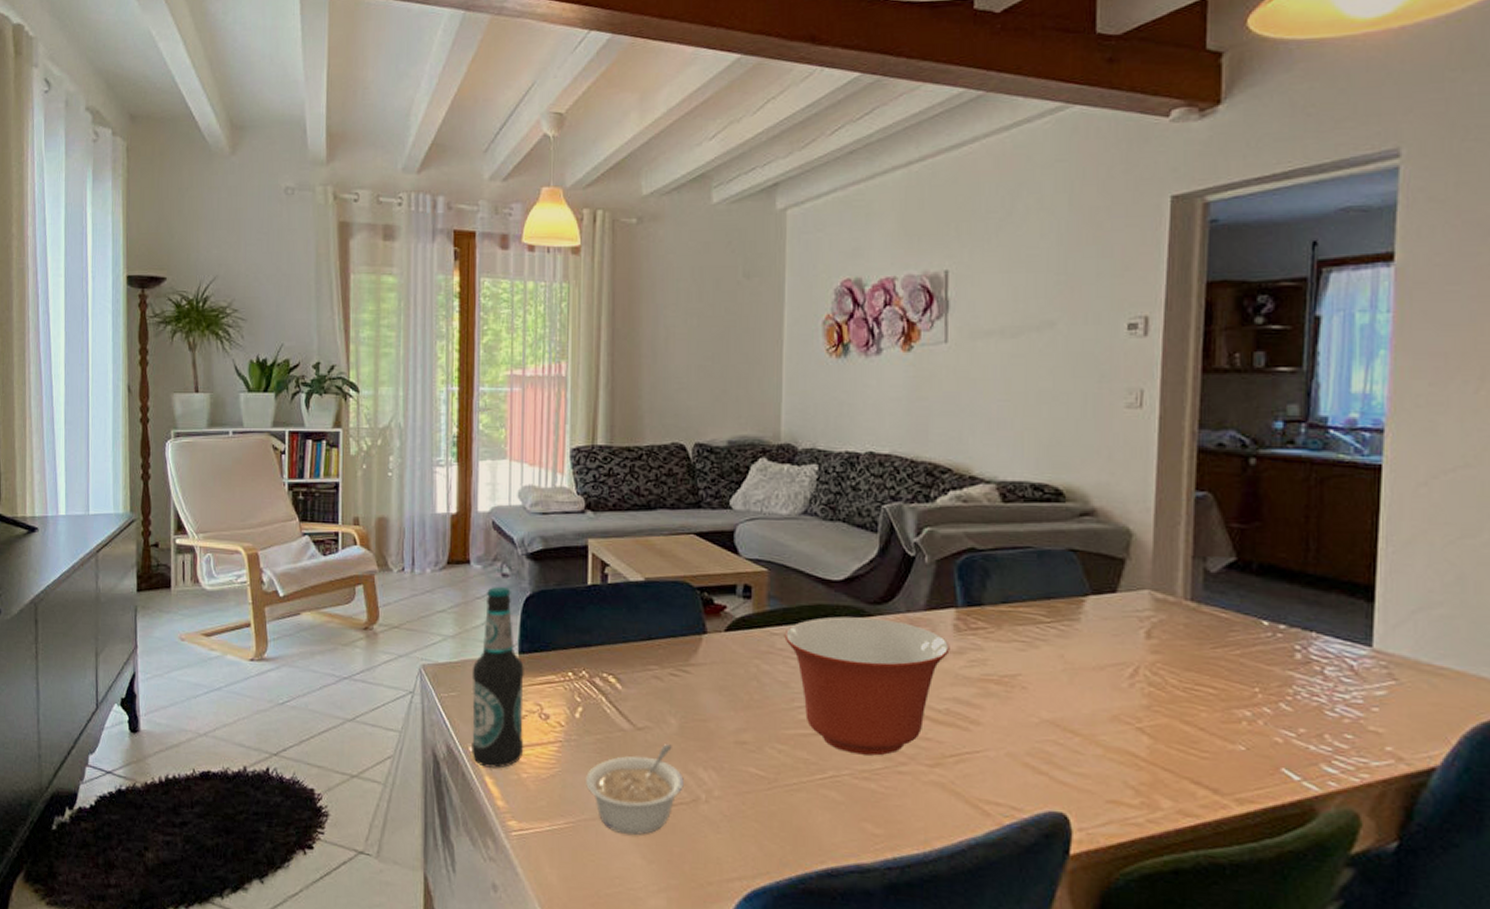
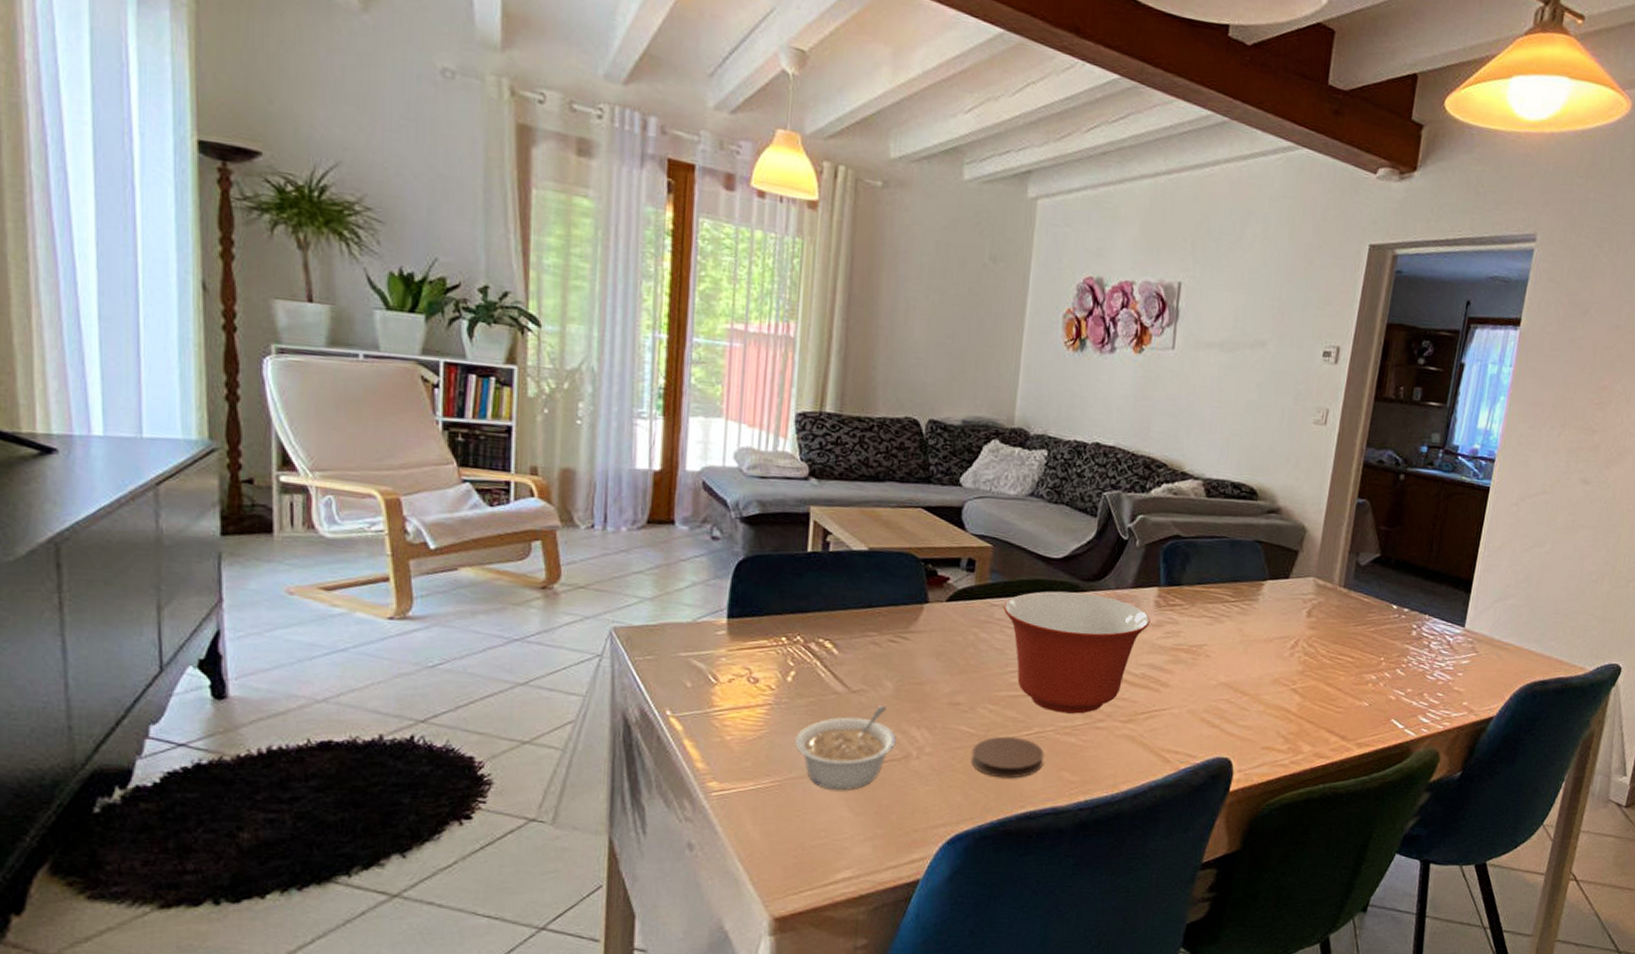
bottle: present [471,586,525,769] -> none [669,549,734,731]
coaster: none [763,780,842,829] -> present [971,736,1044,779]

